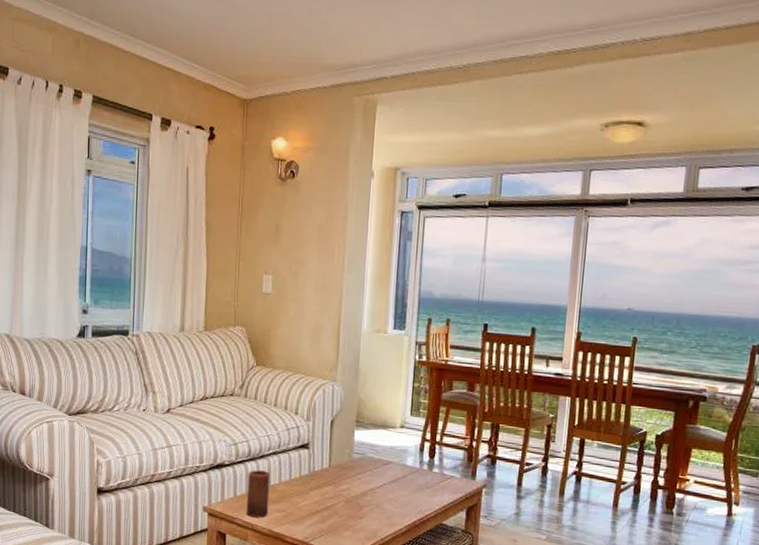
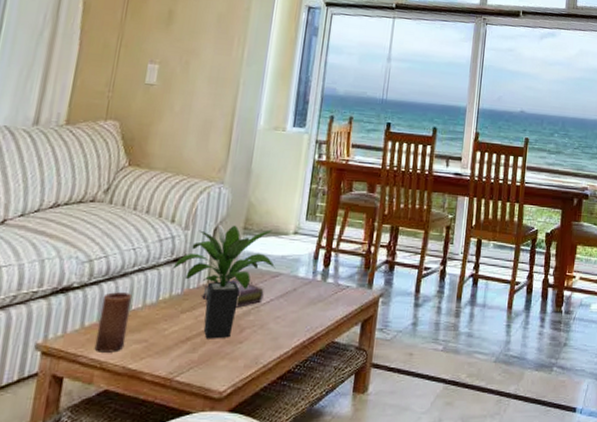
potted plant: none [299,417,386,514] -> present [172,224,276,339]
book: none [325,463,378,489] -> present [201,277,264,308]

